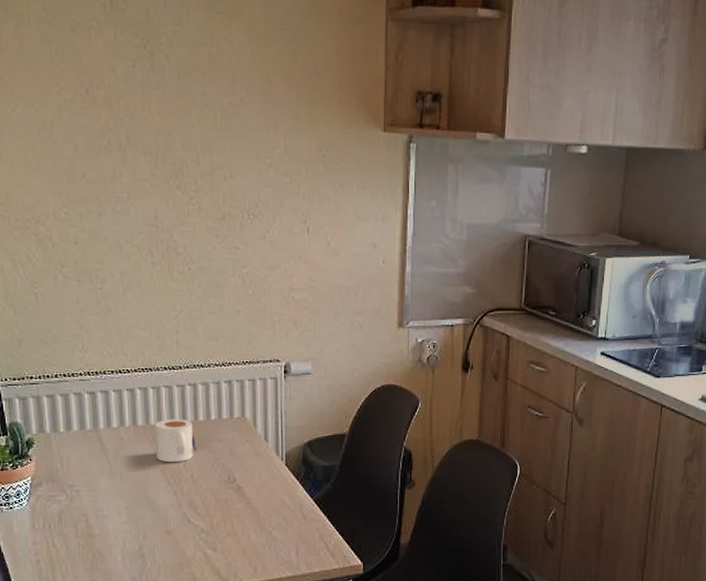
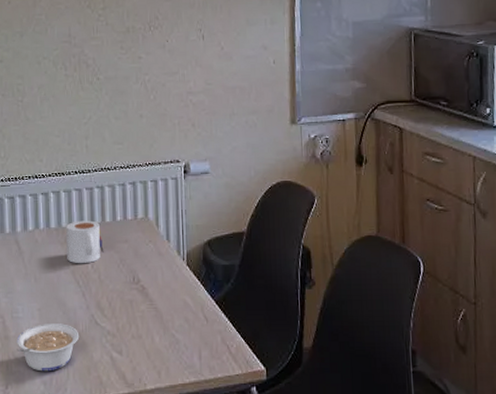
legume: none [102,522,171,569] -> present [16,323,80,372]

